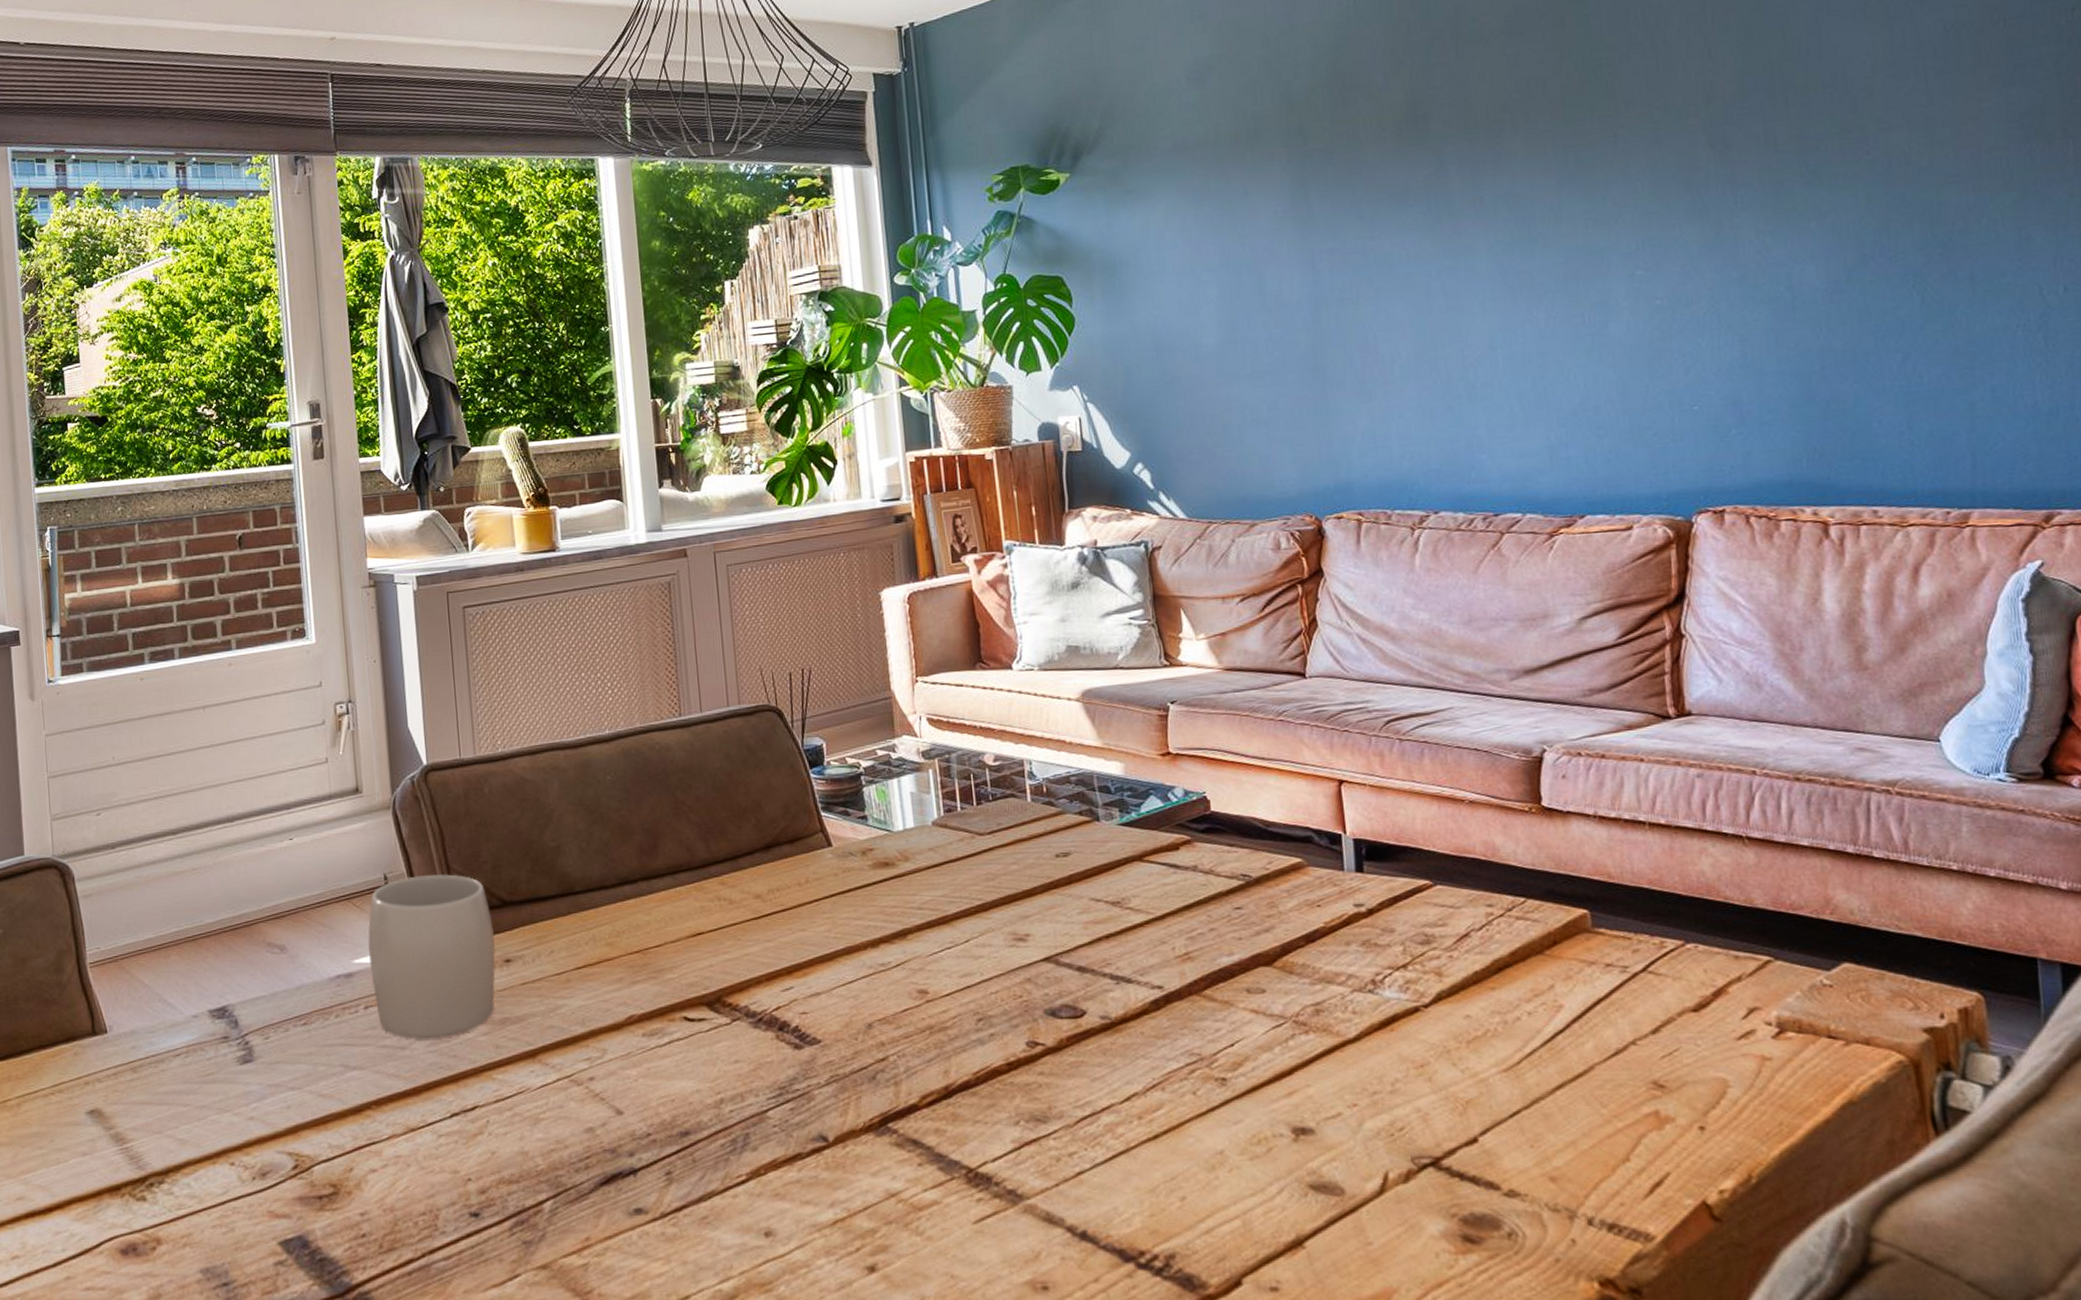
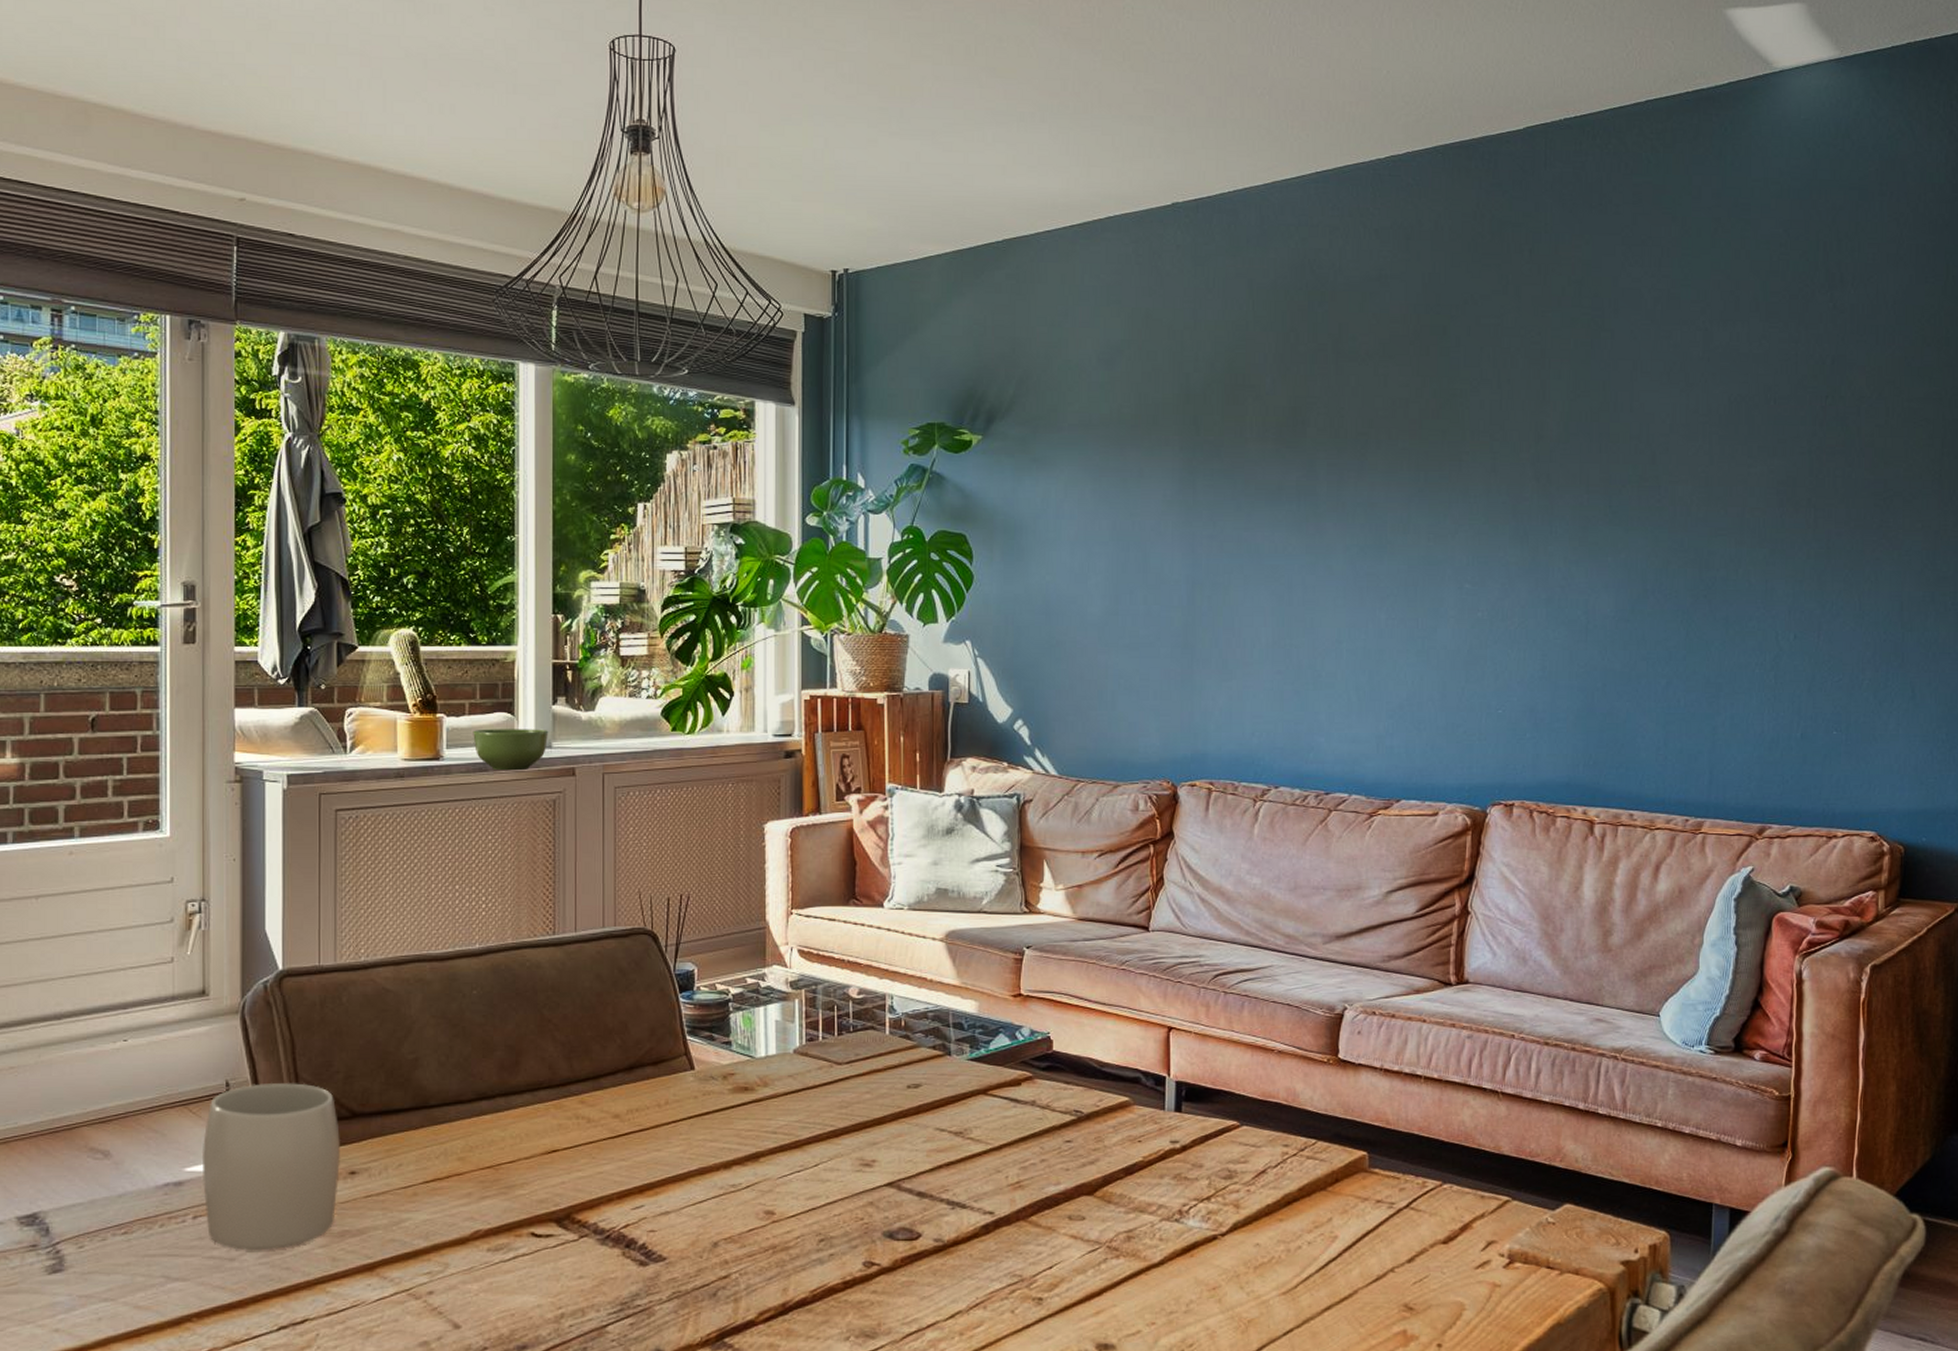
bowl: none [585,513,658,558] -> present [473,729,549,771]

